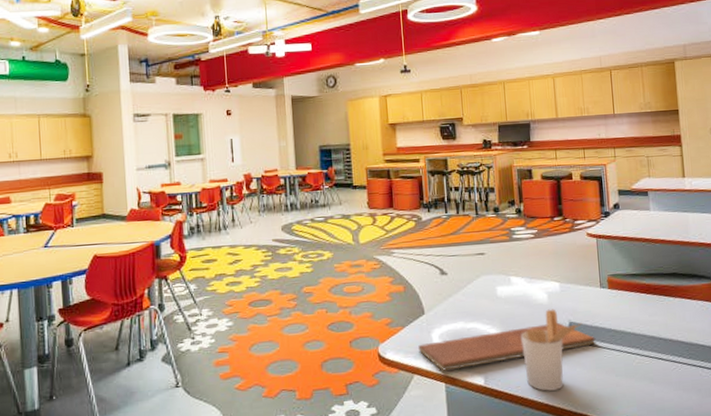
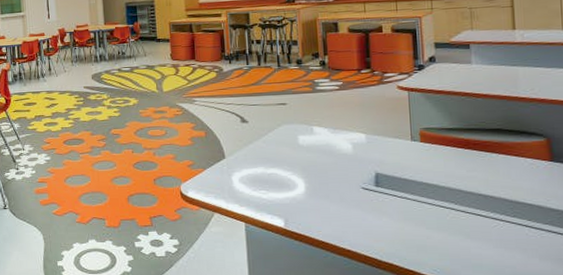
chopping board: present [418,322,596,371] -> none [219,172,405,211]
utensil holder: present [521,309,583,391] -> none [323,159,391,238]

